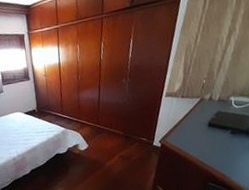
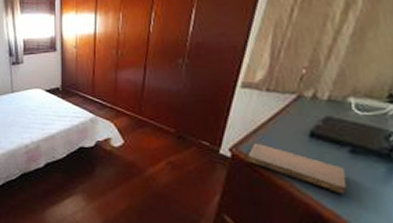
notebook: none [170,135,229,162] -> present [246,144,347,195]

